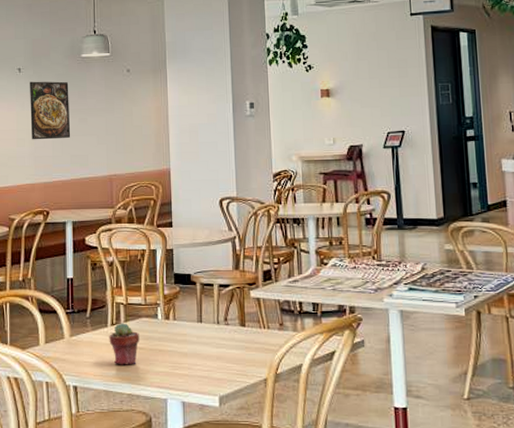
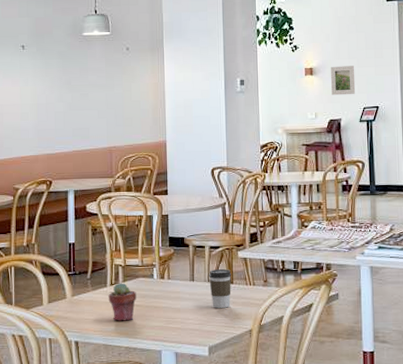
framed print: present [30,81,71,140] -> none [33,58,73,114]
coffee cup: none [218,310,244,353] -> present [209,269,232,308]
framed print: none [350,86,378,119] -> present [331,66,356,96]

